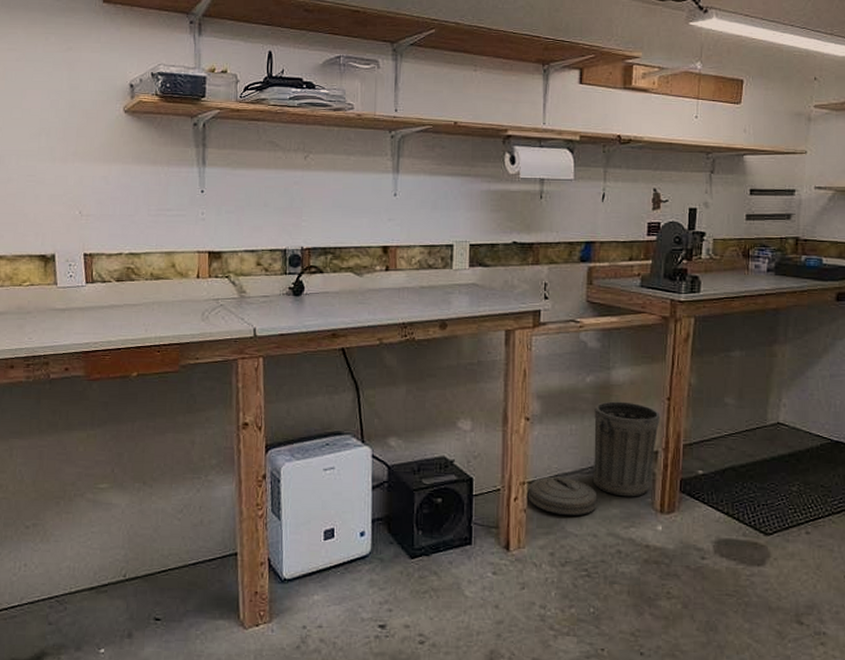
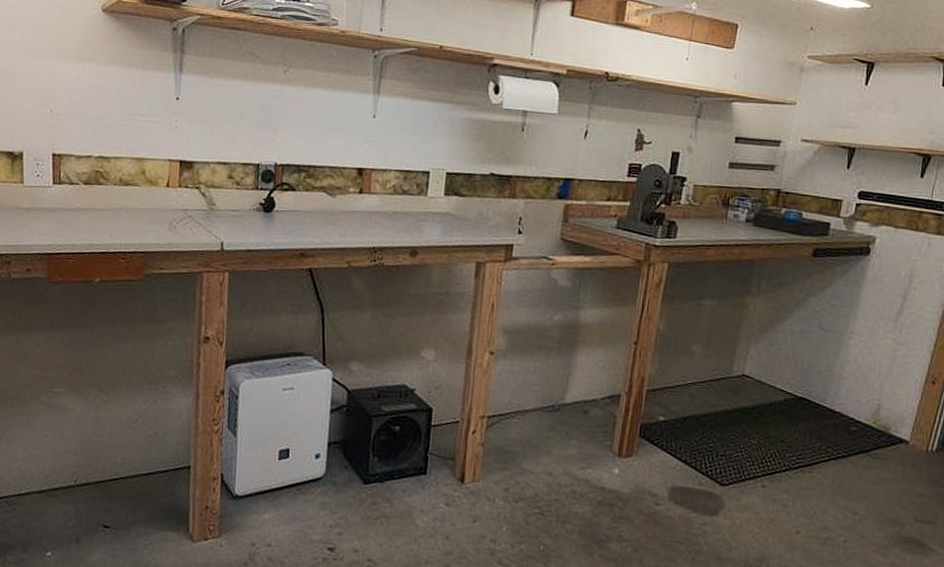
trash can: present [527,401,660,515] -> none [486,341,626,453]

